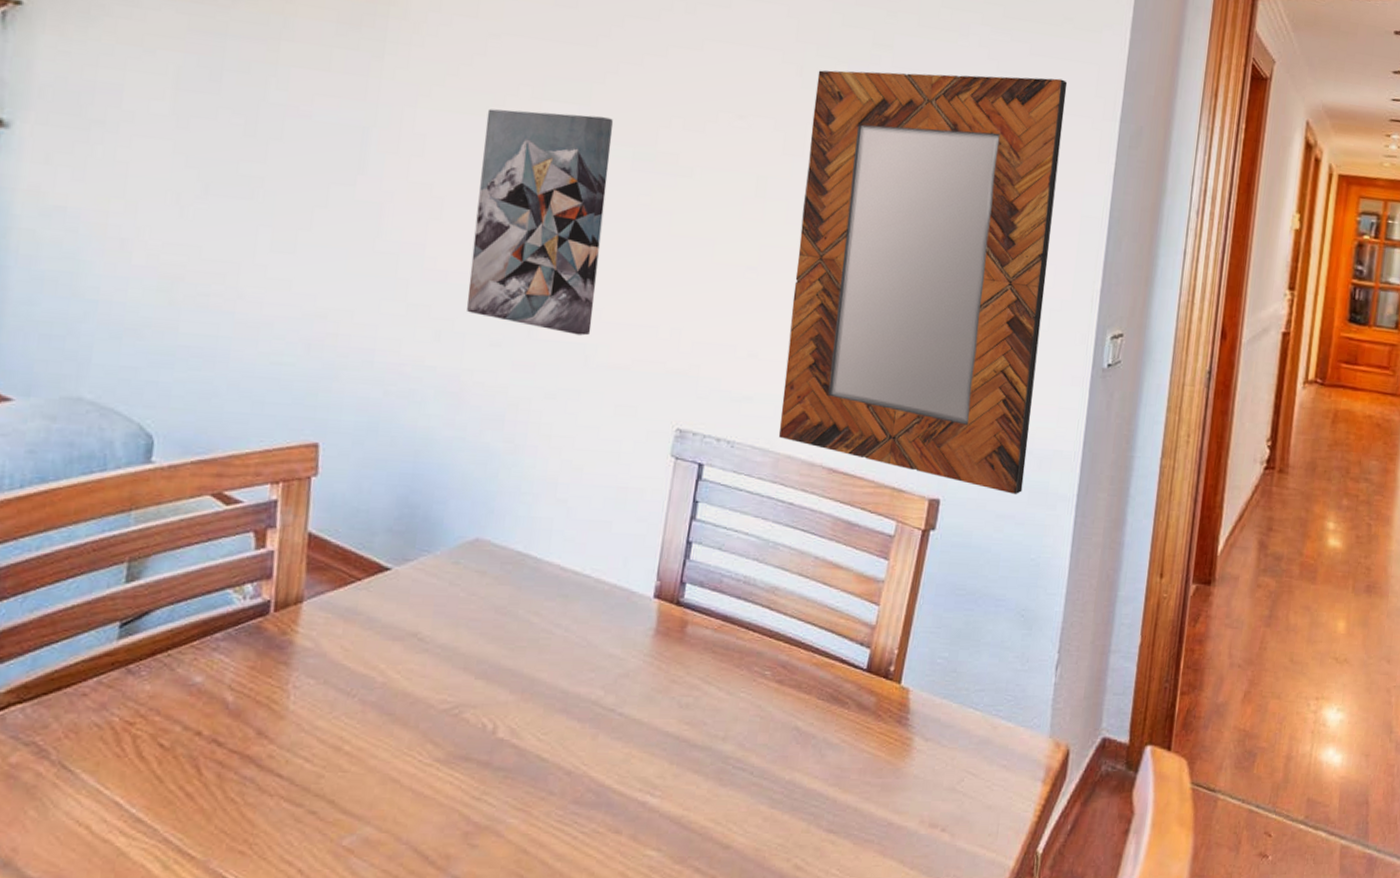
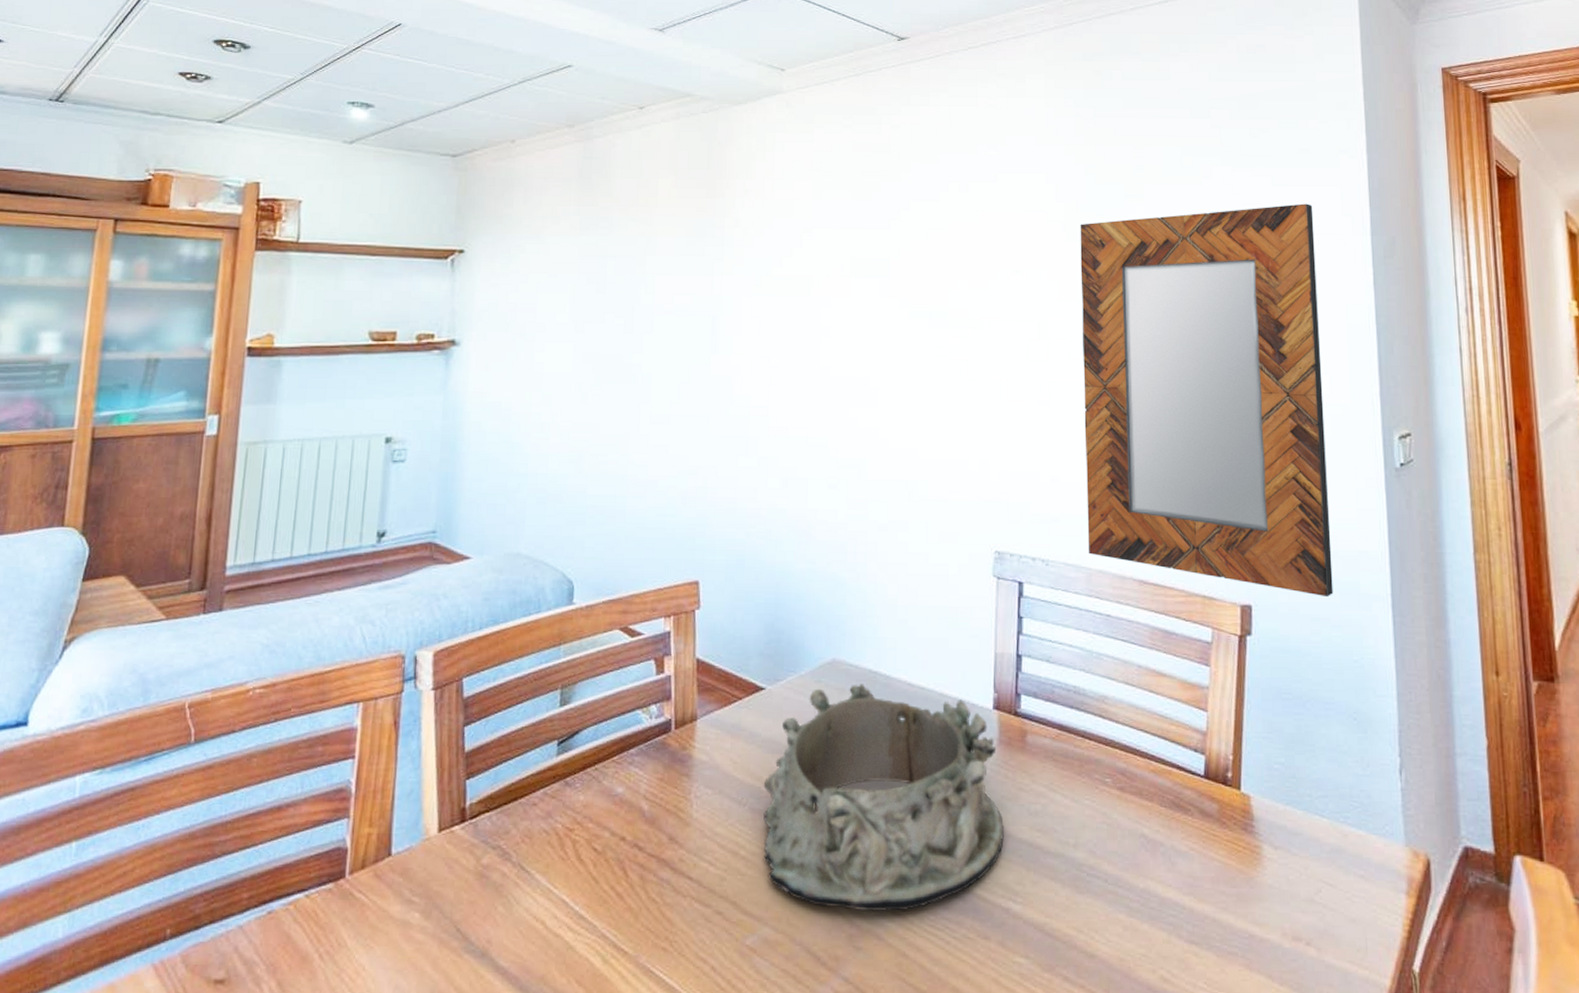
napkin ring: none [372,567,653,808] -> present [763,684,1004,912]
wall art: present [466,109,613,336] -> none [806,286,911,473]

